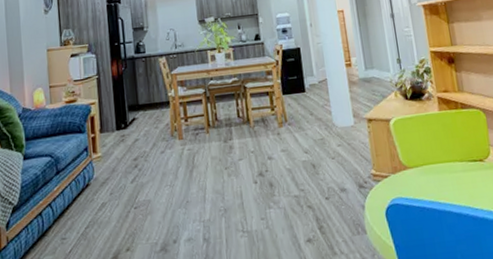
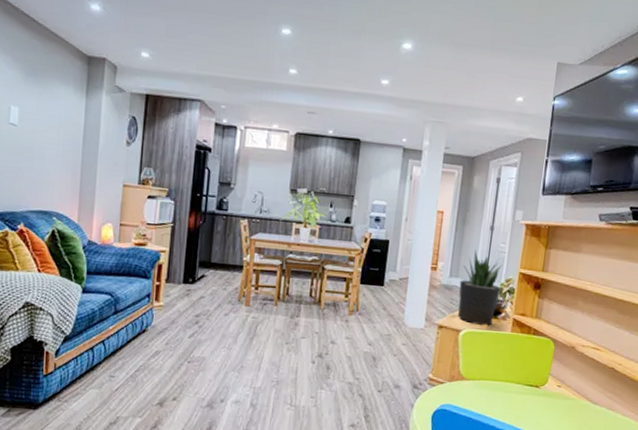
planter: none [375,39,419,111] -> present [458,250,503,326]

